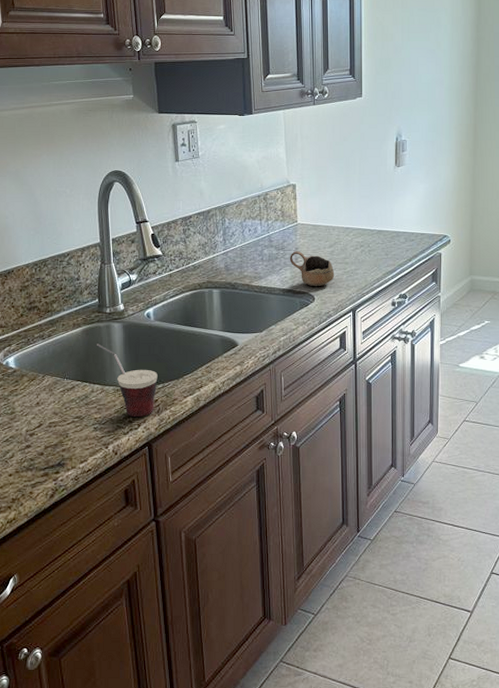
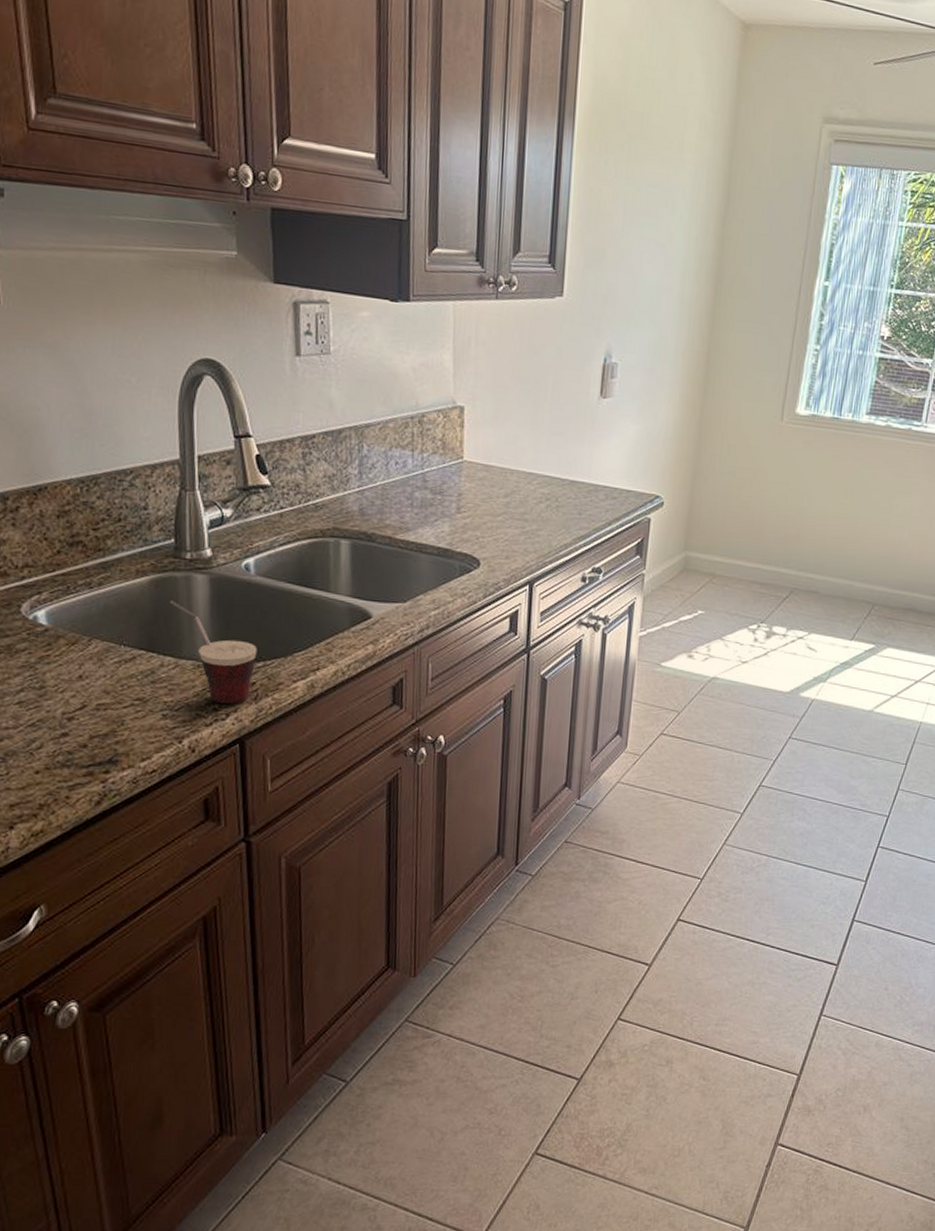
cup: present [289,251,335,287] -> none [449,497,509,548]

